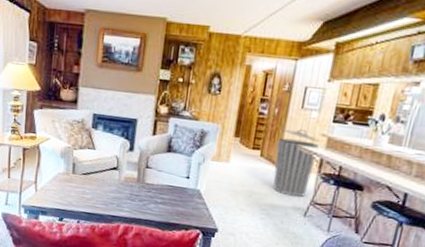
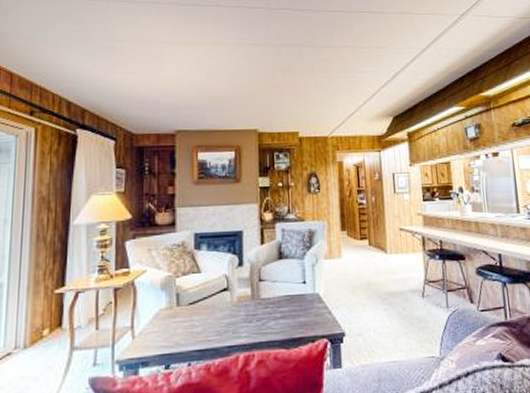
trash can: present [273,129,321,198] -> none [380,212,419,280]

